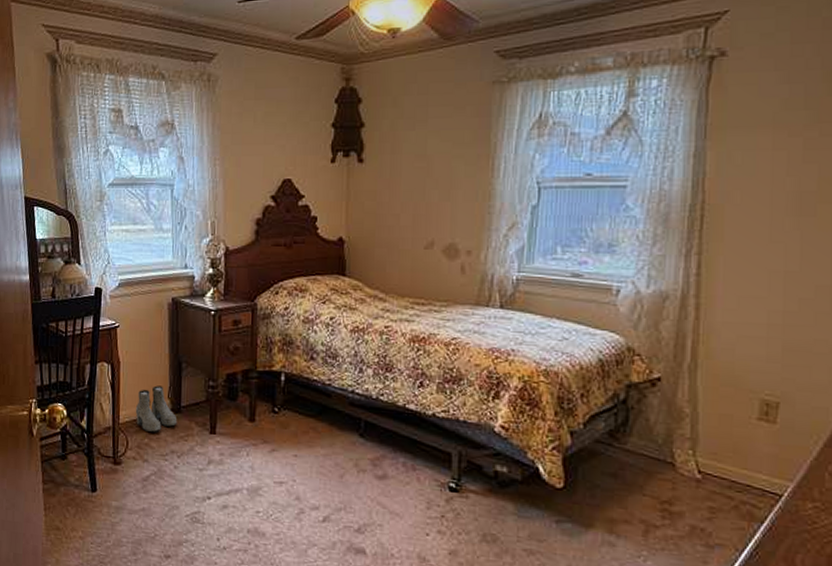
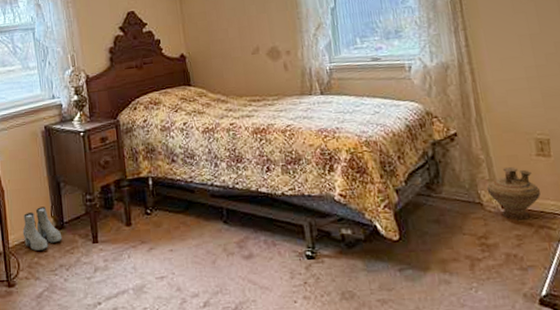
ceramic jug: none [684,427,753,492] -> present [486,167,541,220]

